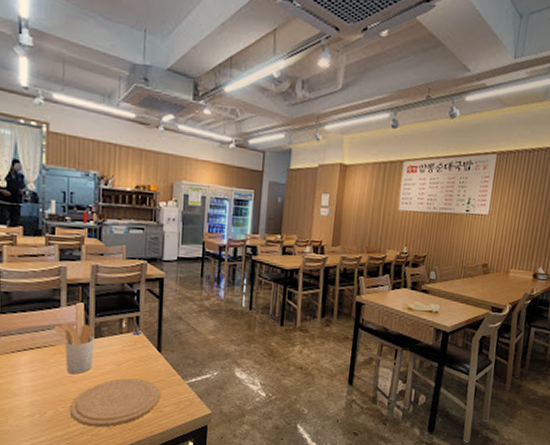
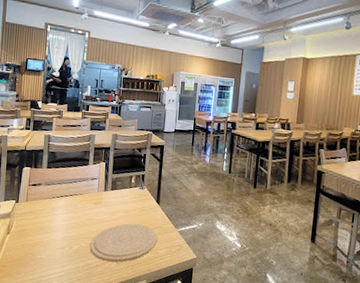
utensil holder: present [53,322,95,374] -> none [83,177,112,218]

